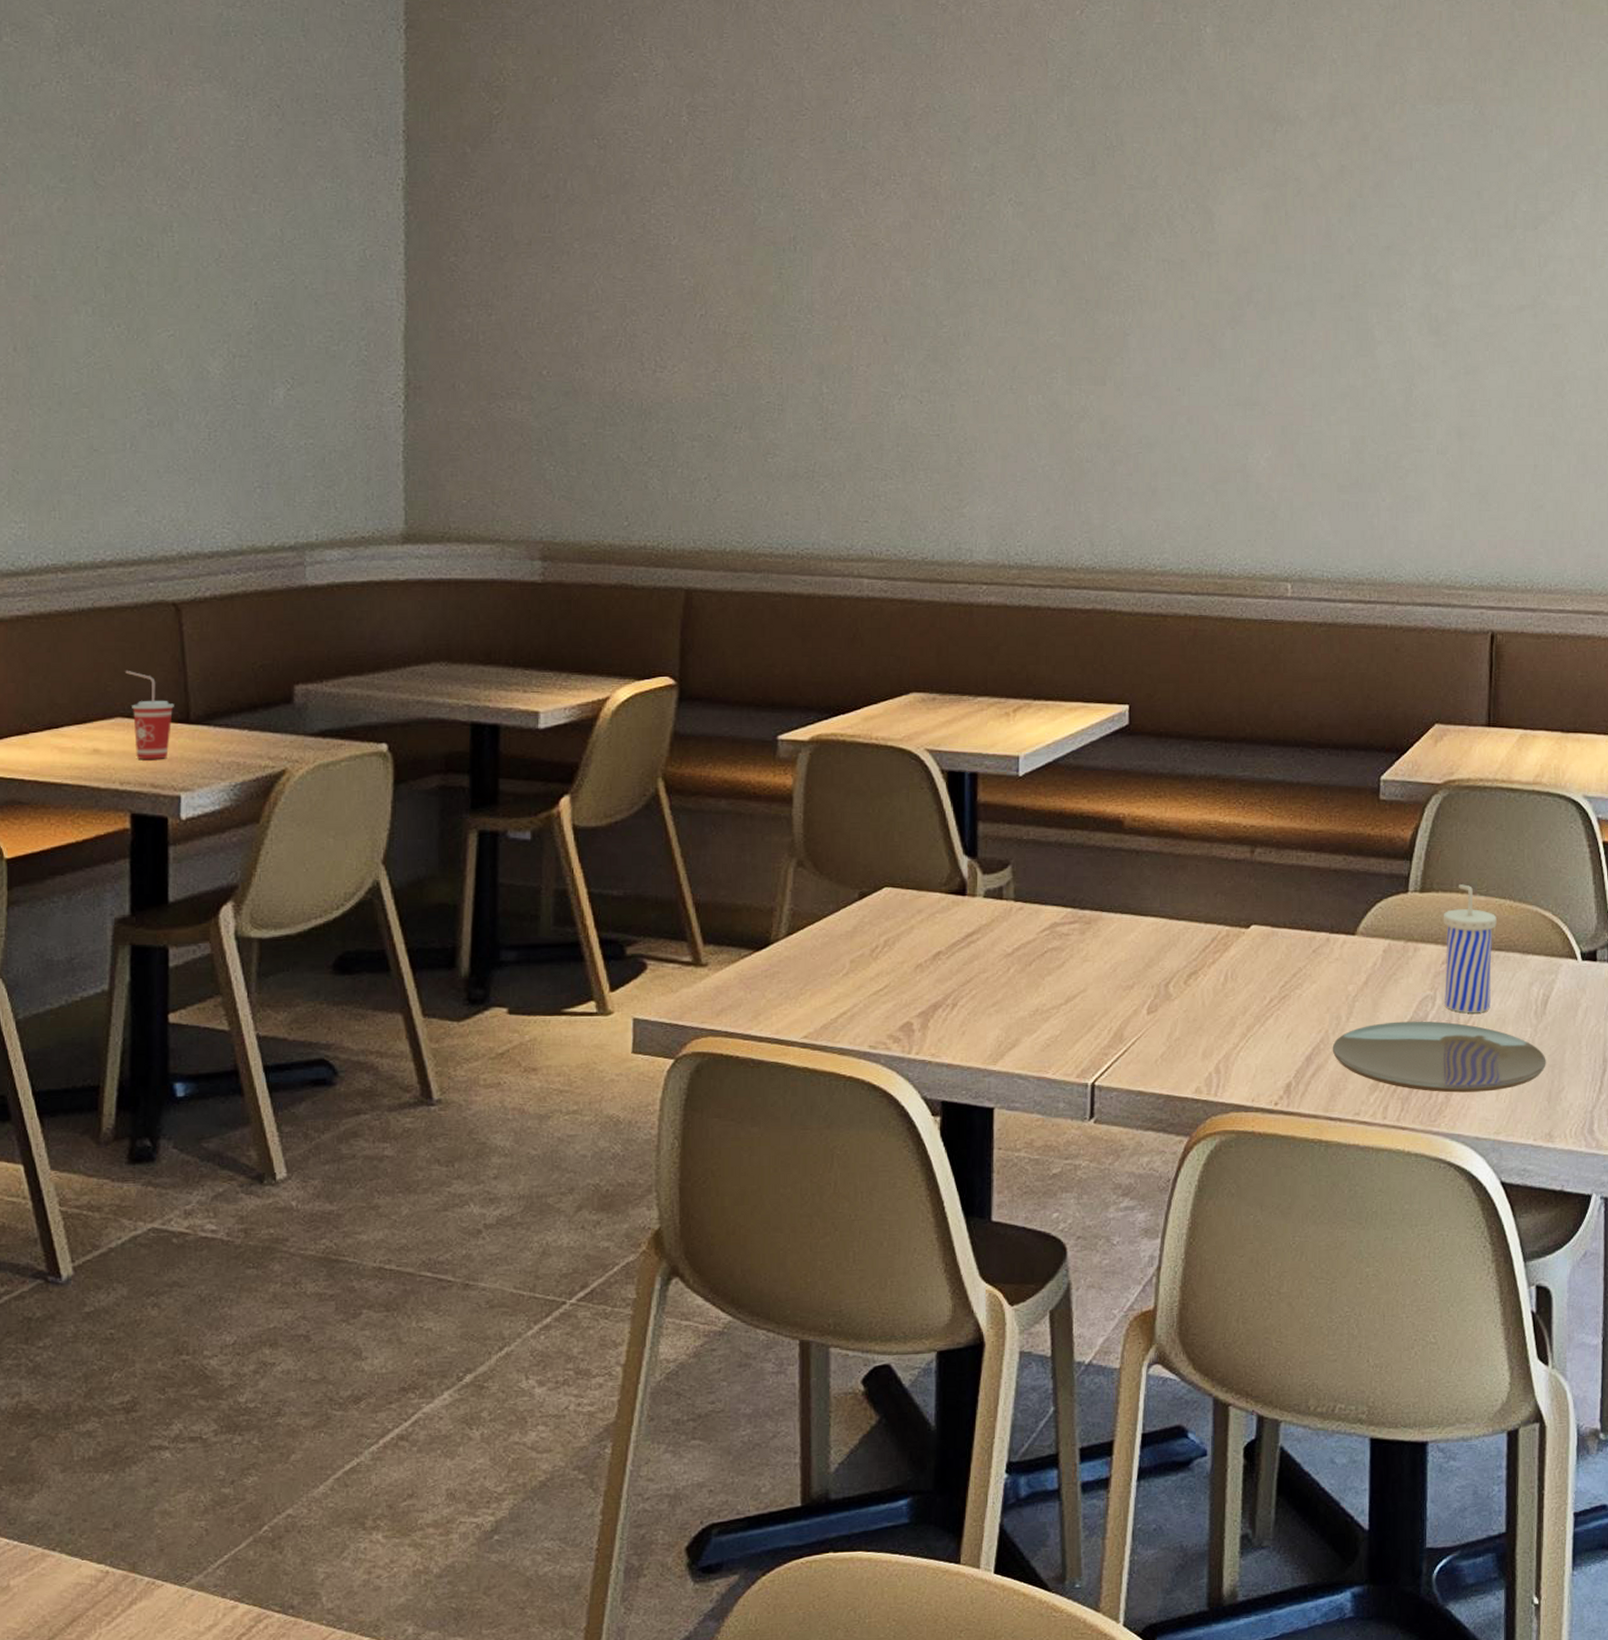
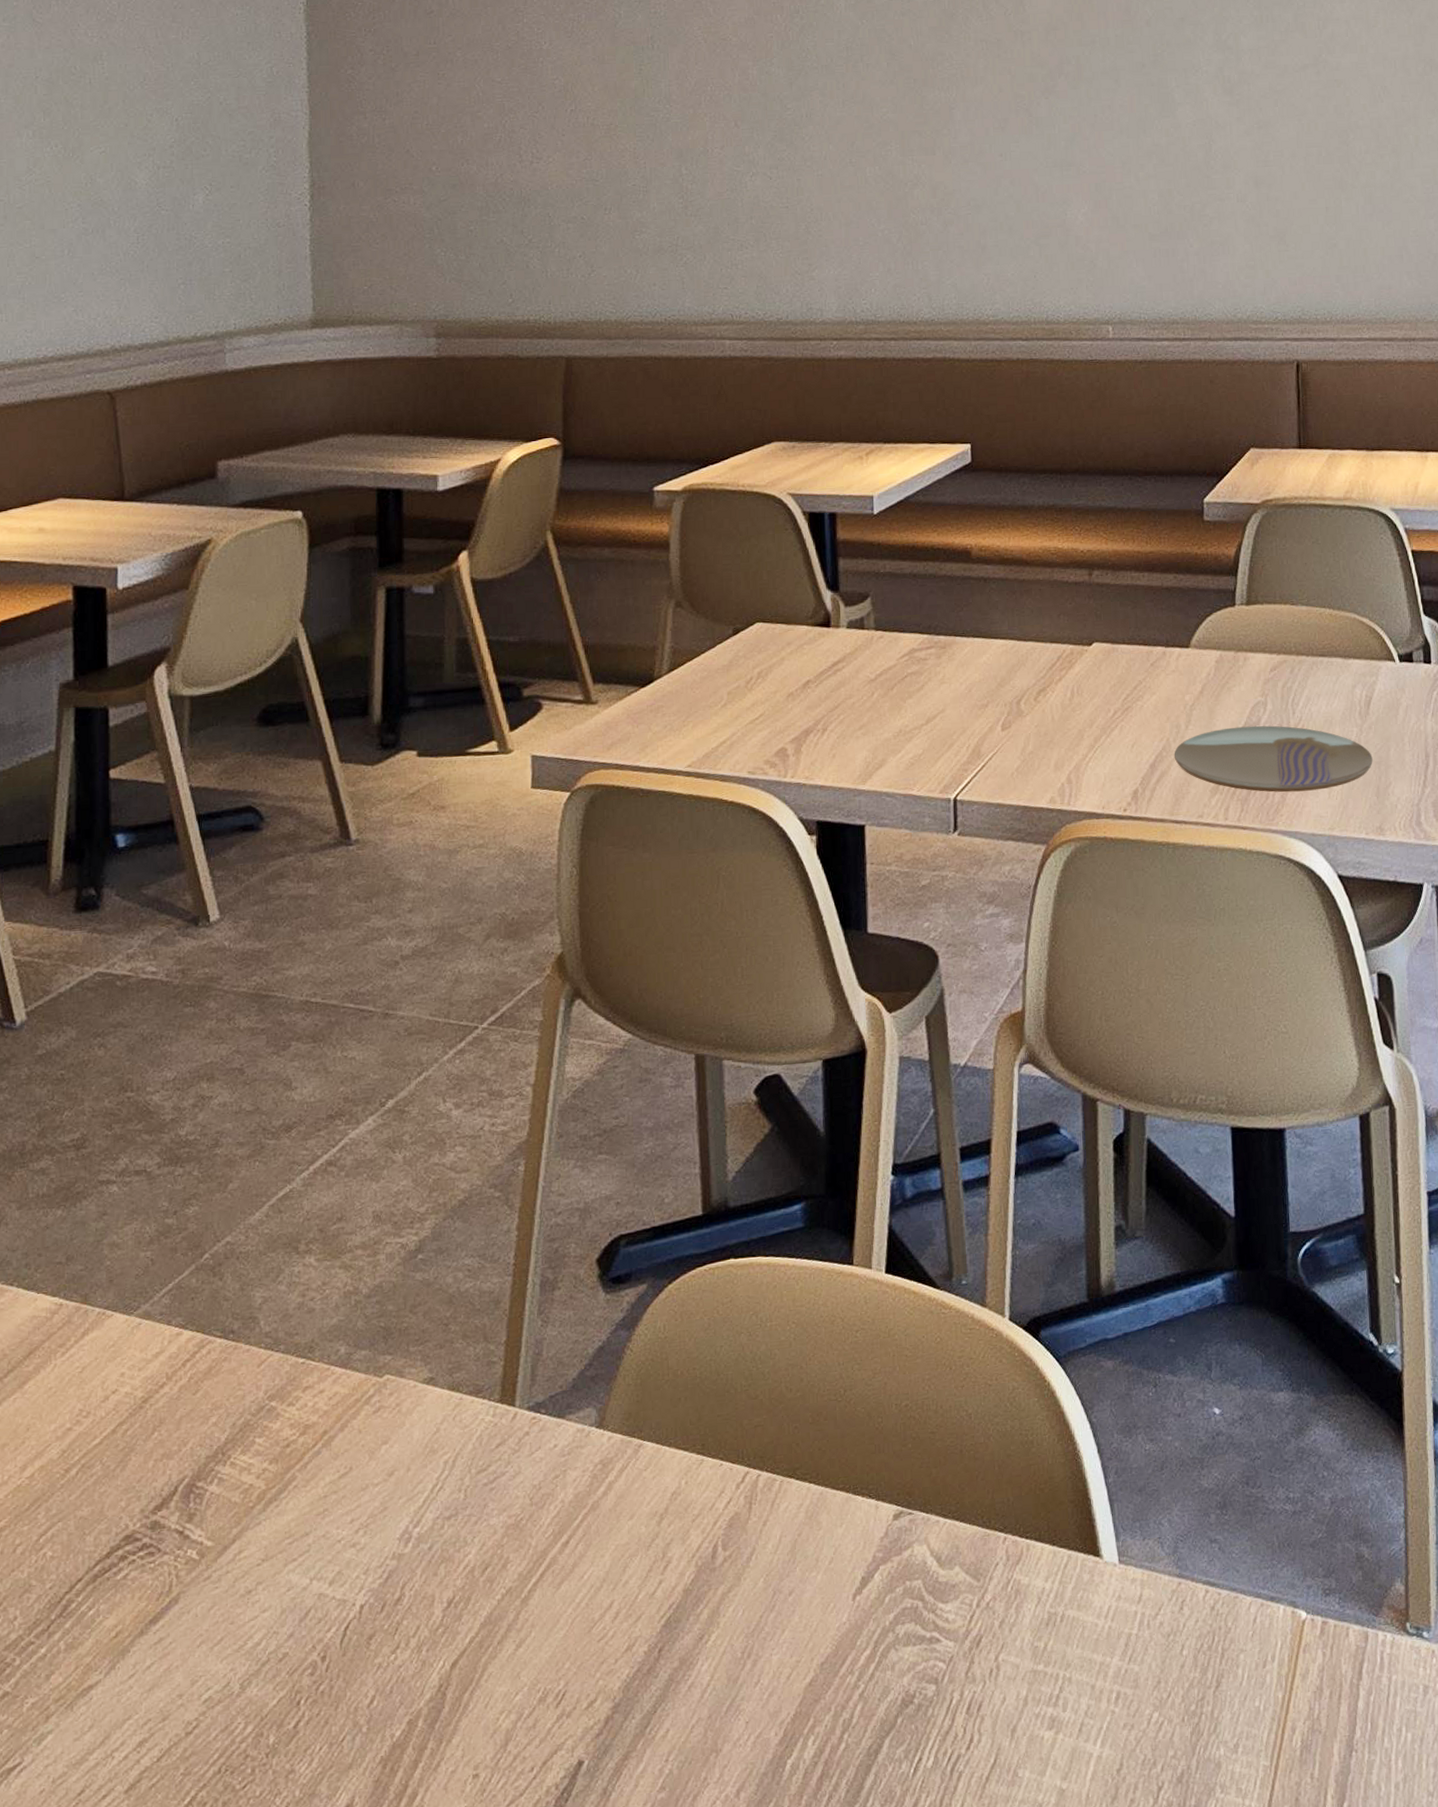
beverage cup: present [125,670,174,759] -> none [66,454,110,536]
beverage cup: present [1443,884,1497,1013] -> none [1268,596,1319,716]

